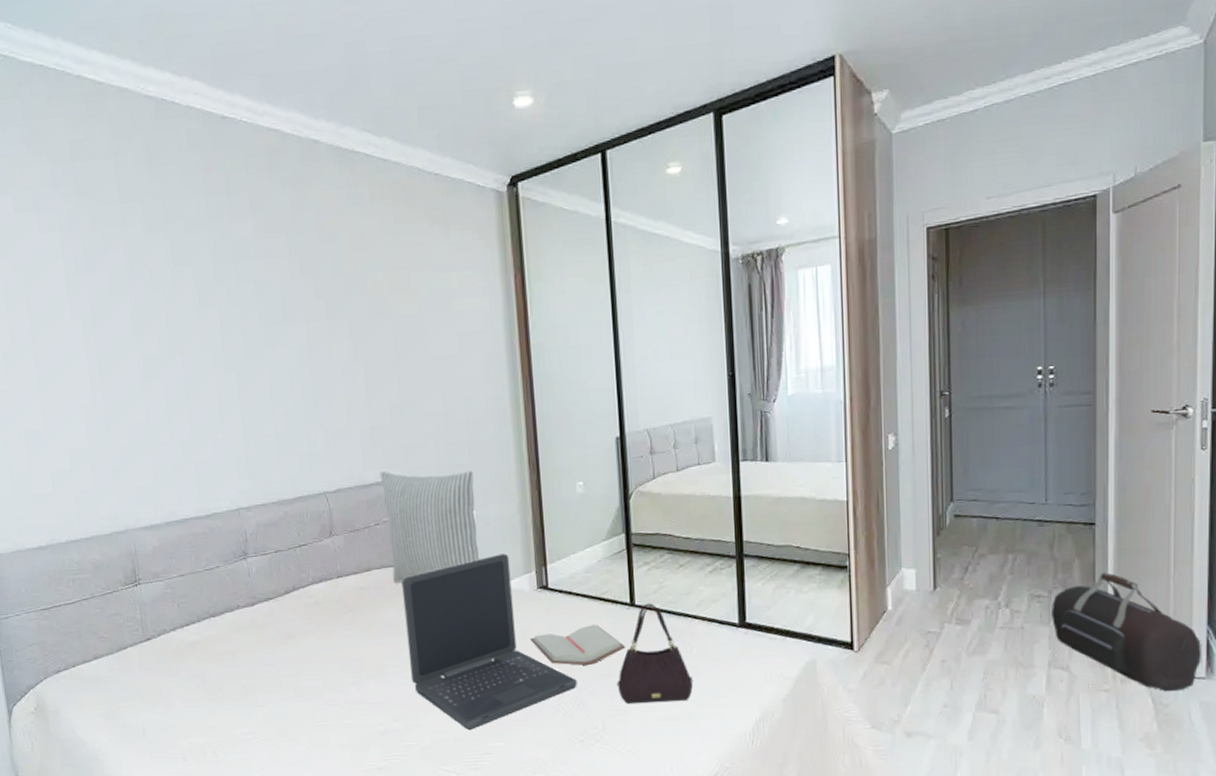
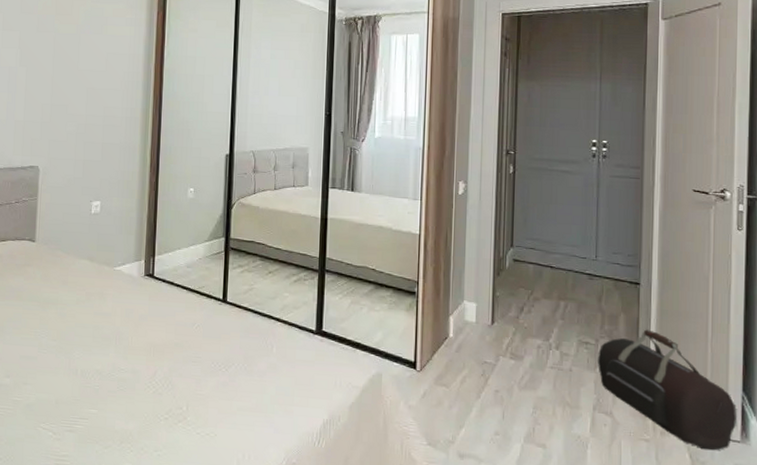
pillow: present [379,470,479,583] -> none [23,157,103,255]
laptop: present [401,553,577,730] -> none [26,241,169,394]
paperback book: present [530,623,626,666] -> none [133,313,215,350]
handbag: present [617,603,694,703] -> none [203,301,271,394]

